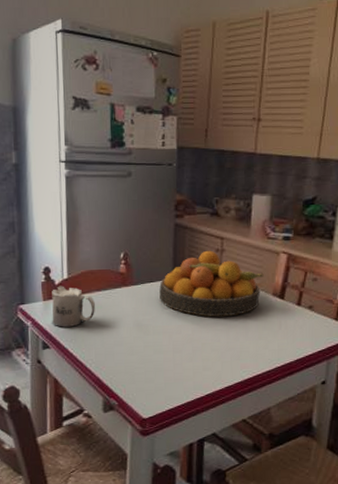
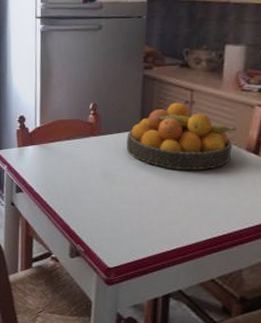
mug: present [52,286,95,327] -> none [25,134,65,173]

